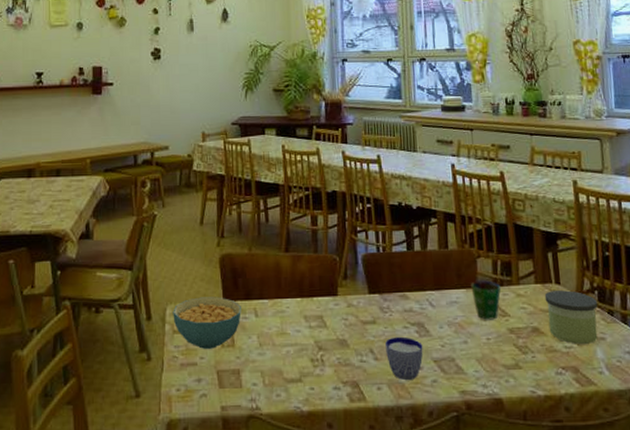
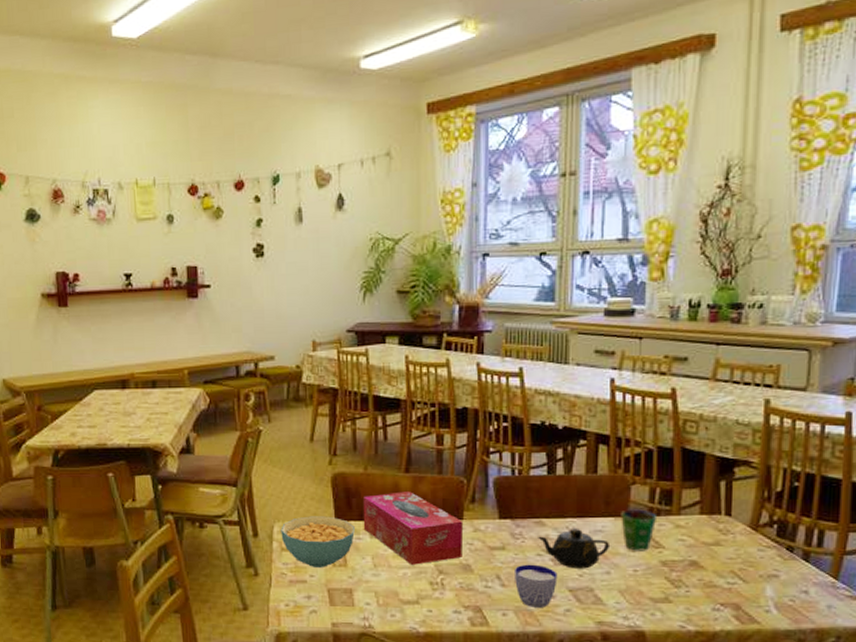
tissue box: none [248,270,339,342] -> present [362,492,464,565]
teapot: none [403,300,464,340] -> present [538,528,609,569]
candle: present [544,290,598,344] -> none [709,523,775,581]

